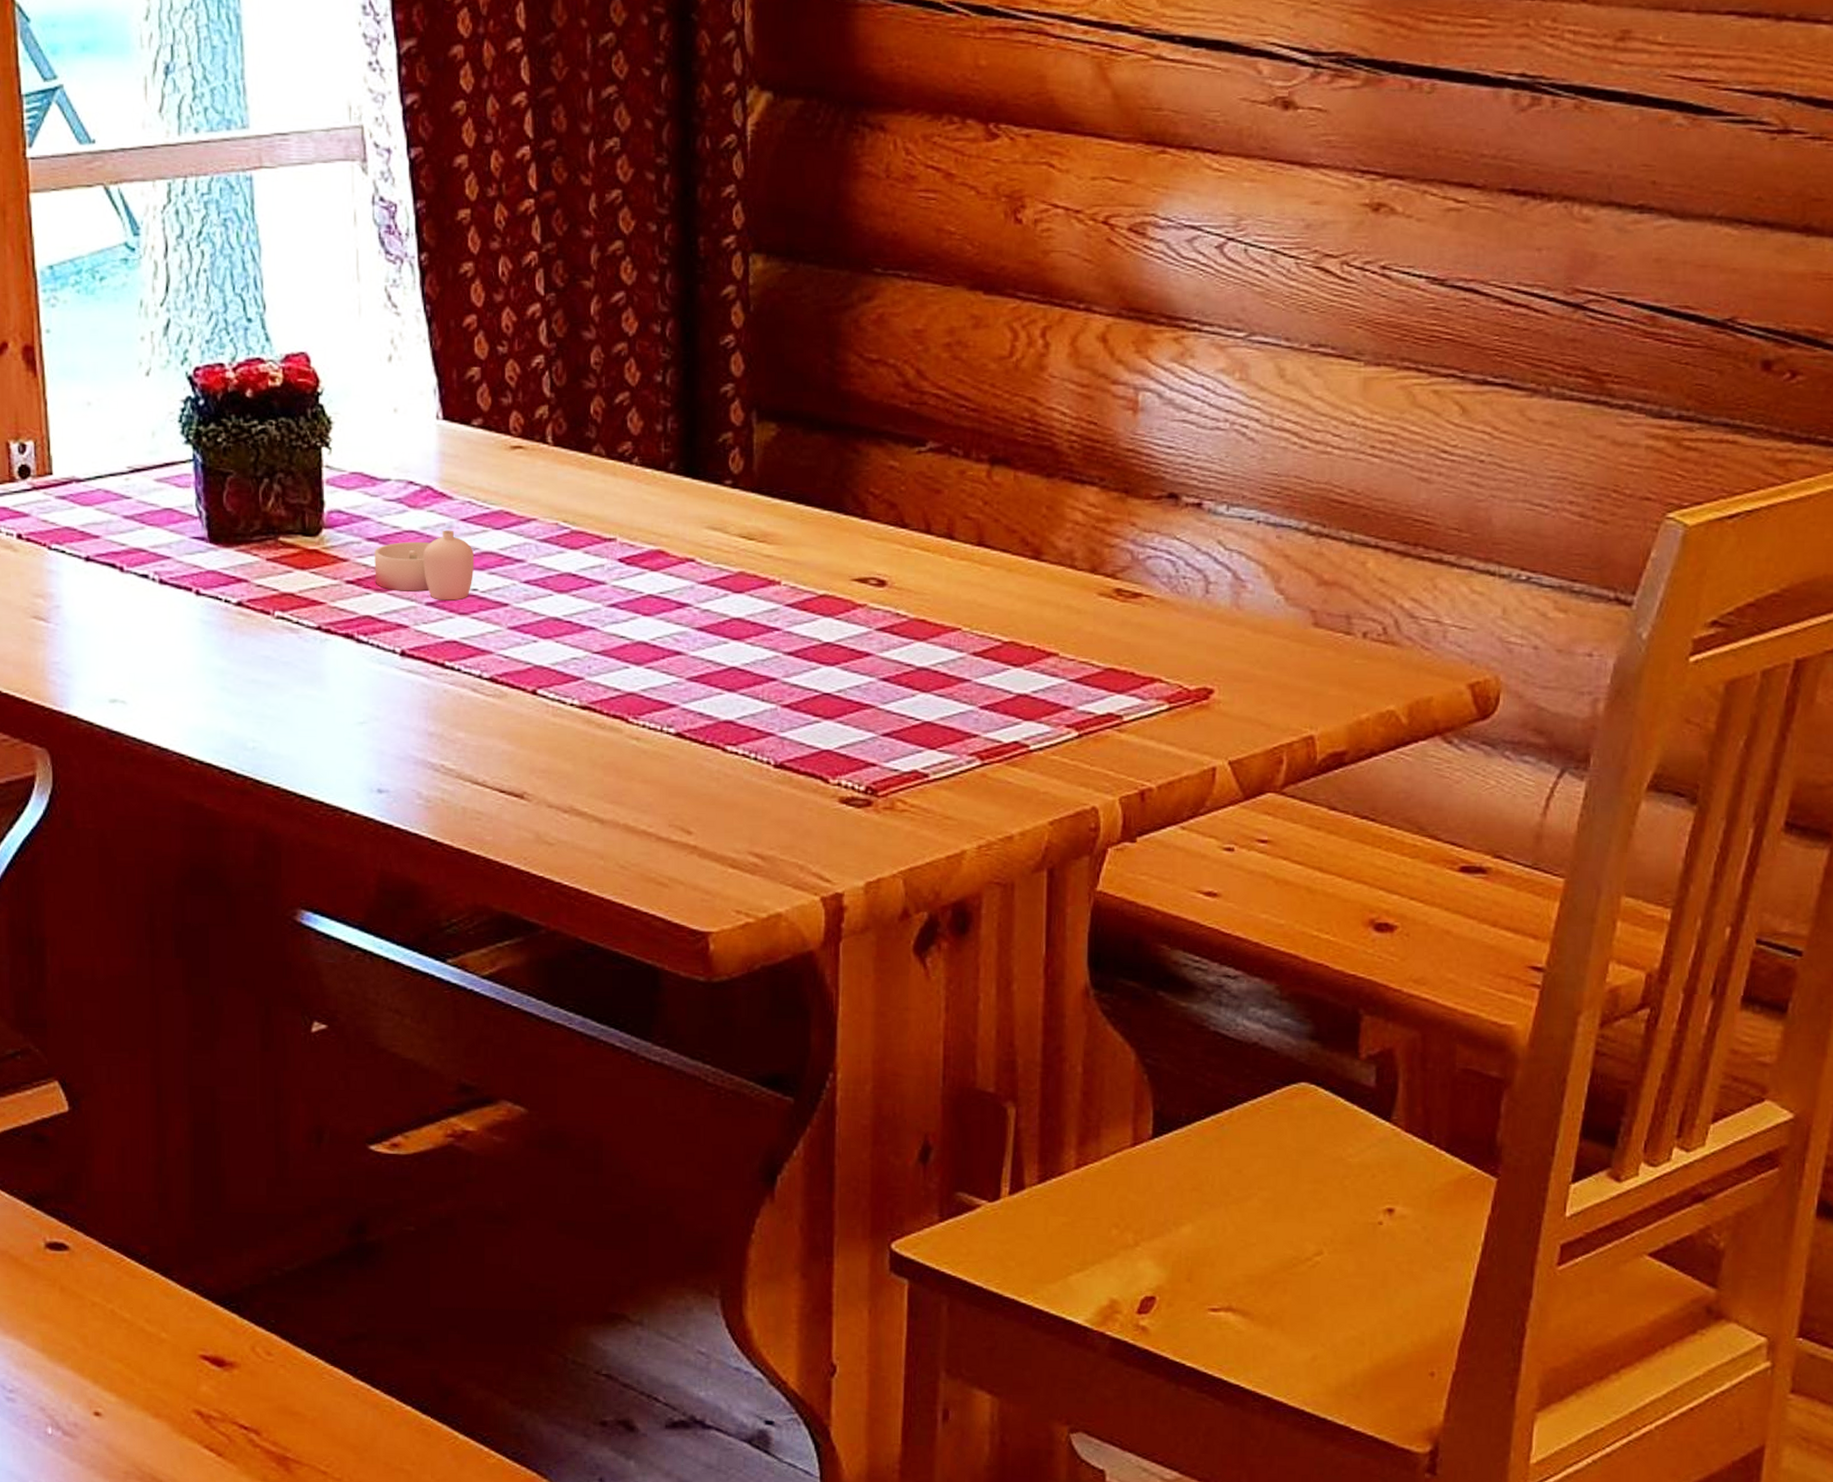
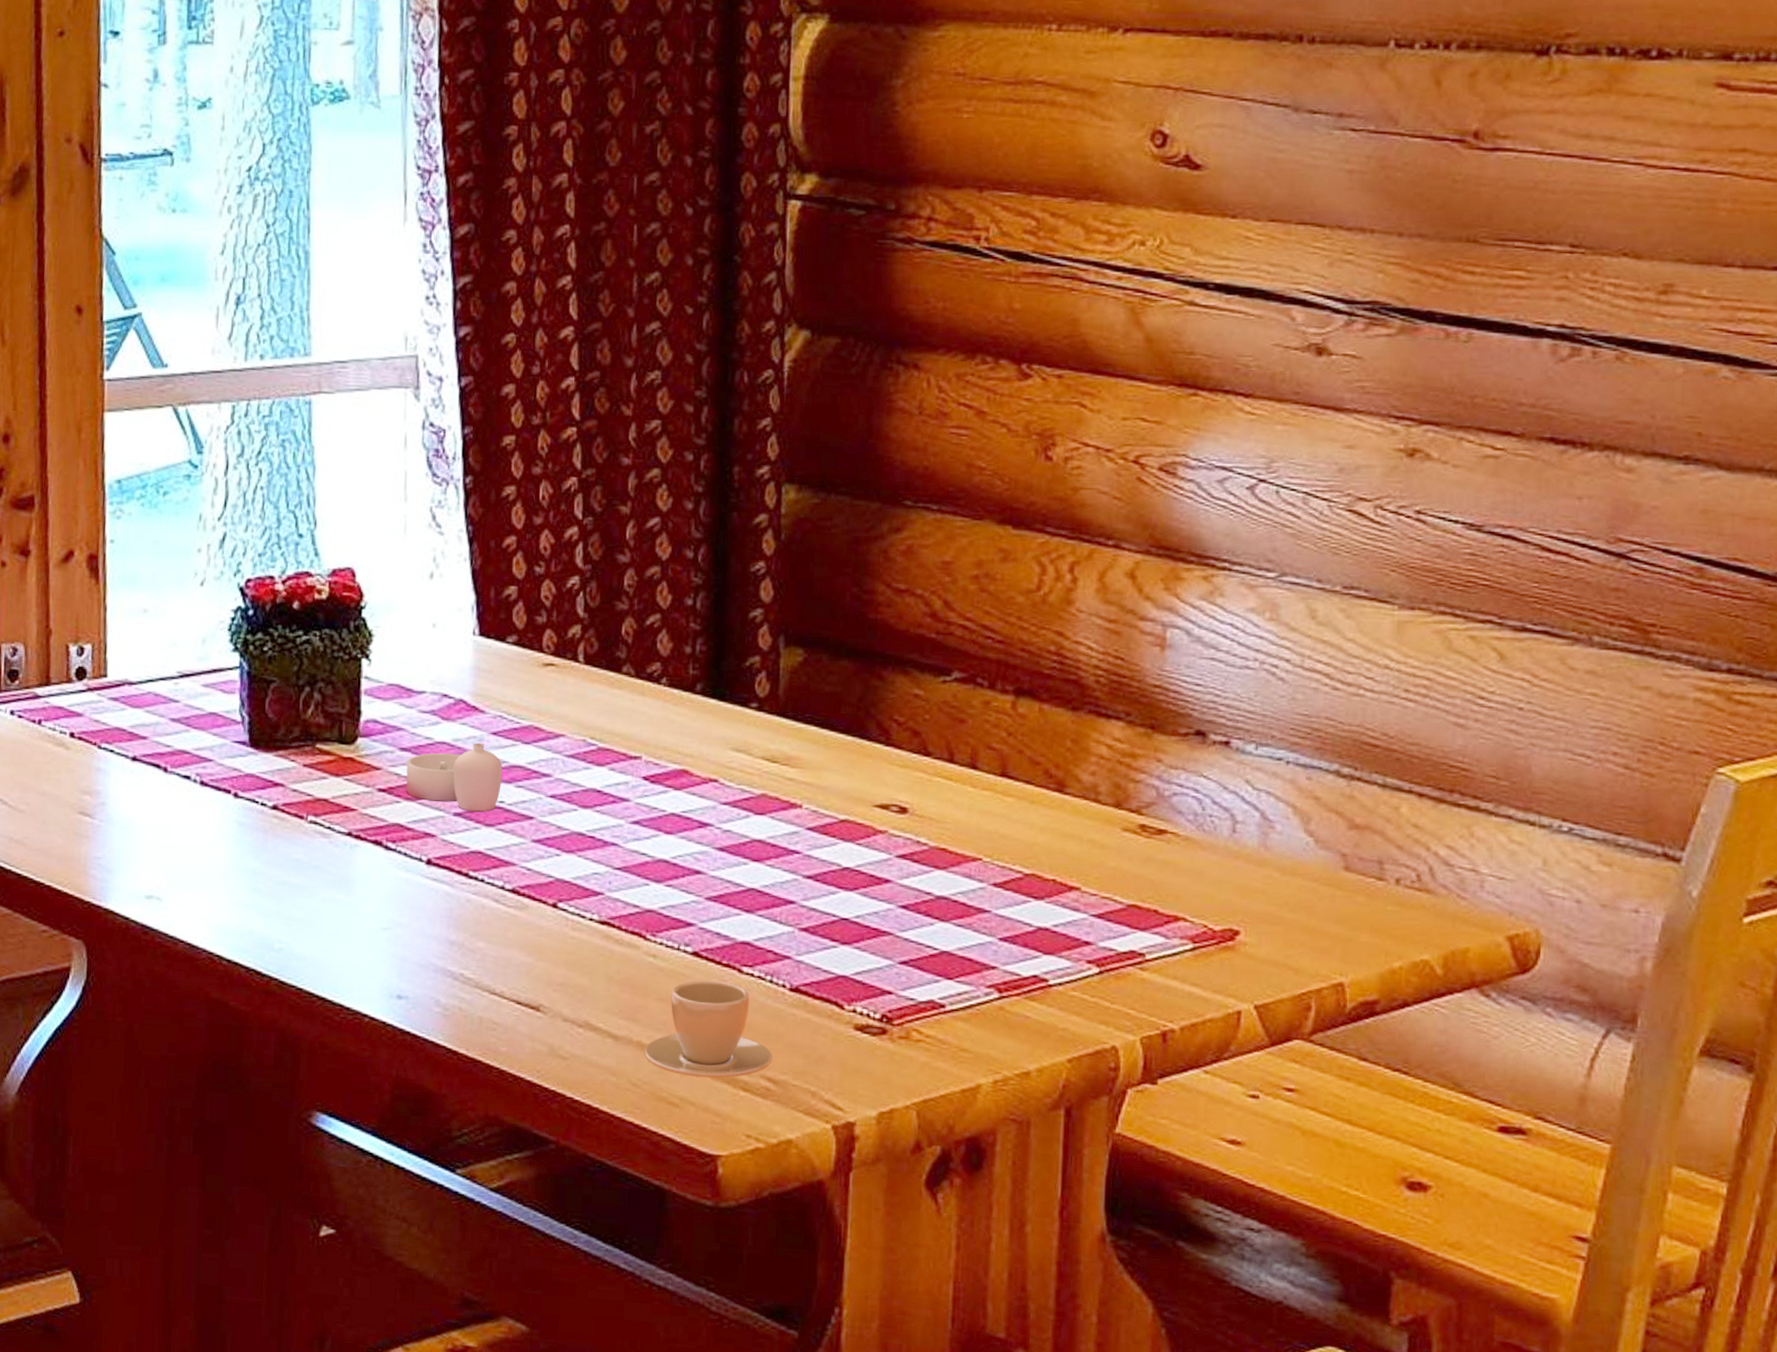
teacup: none [630,761,760,857] -> present [643,980,773,1079]

